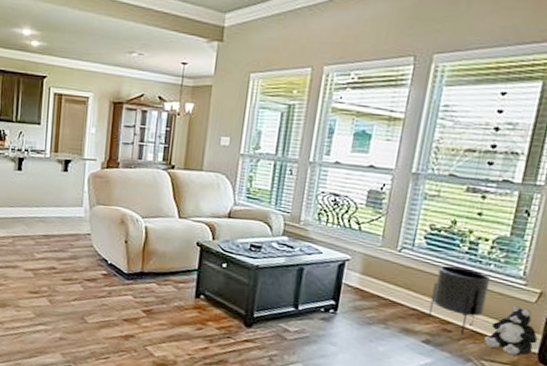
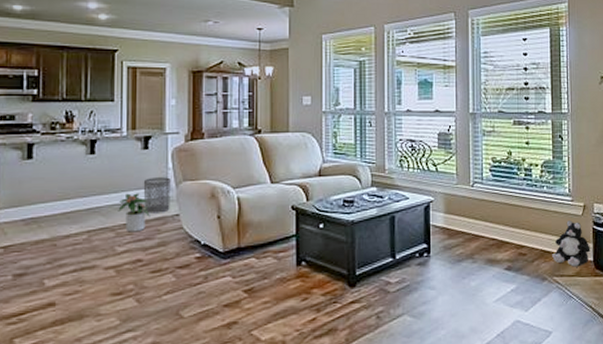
potted plant: none [38,209,66,244] -> present [118,193,150,232]
waste bin: none [60,197,86,231] -> present [143,177,171,214]
planter: present [427,265,491,335] -> none [505,193,547,256]

